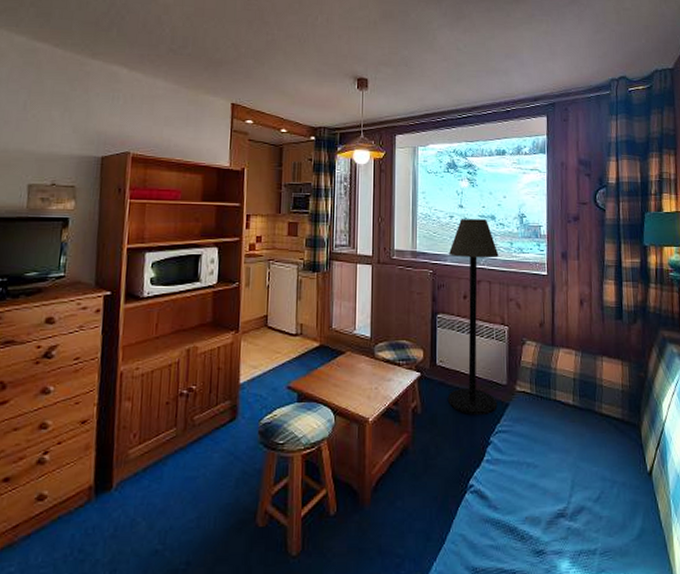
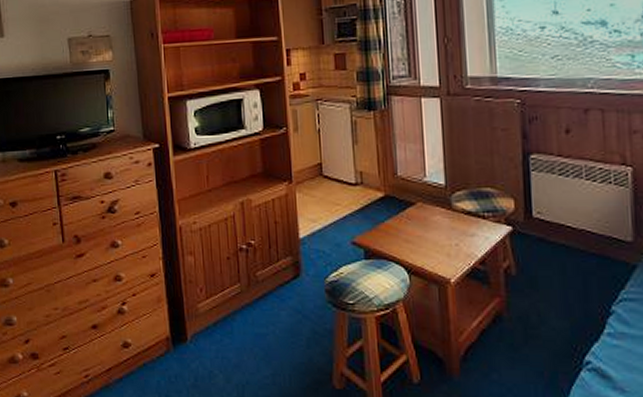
floor lamp: present [448,219,499,416] -> none [542,26,621,280]

